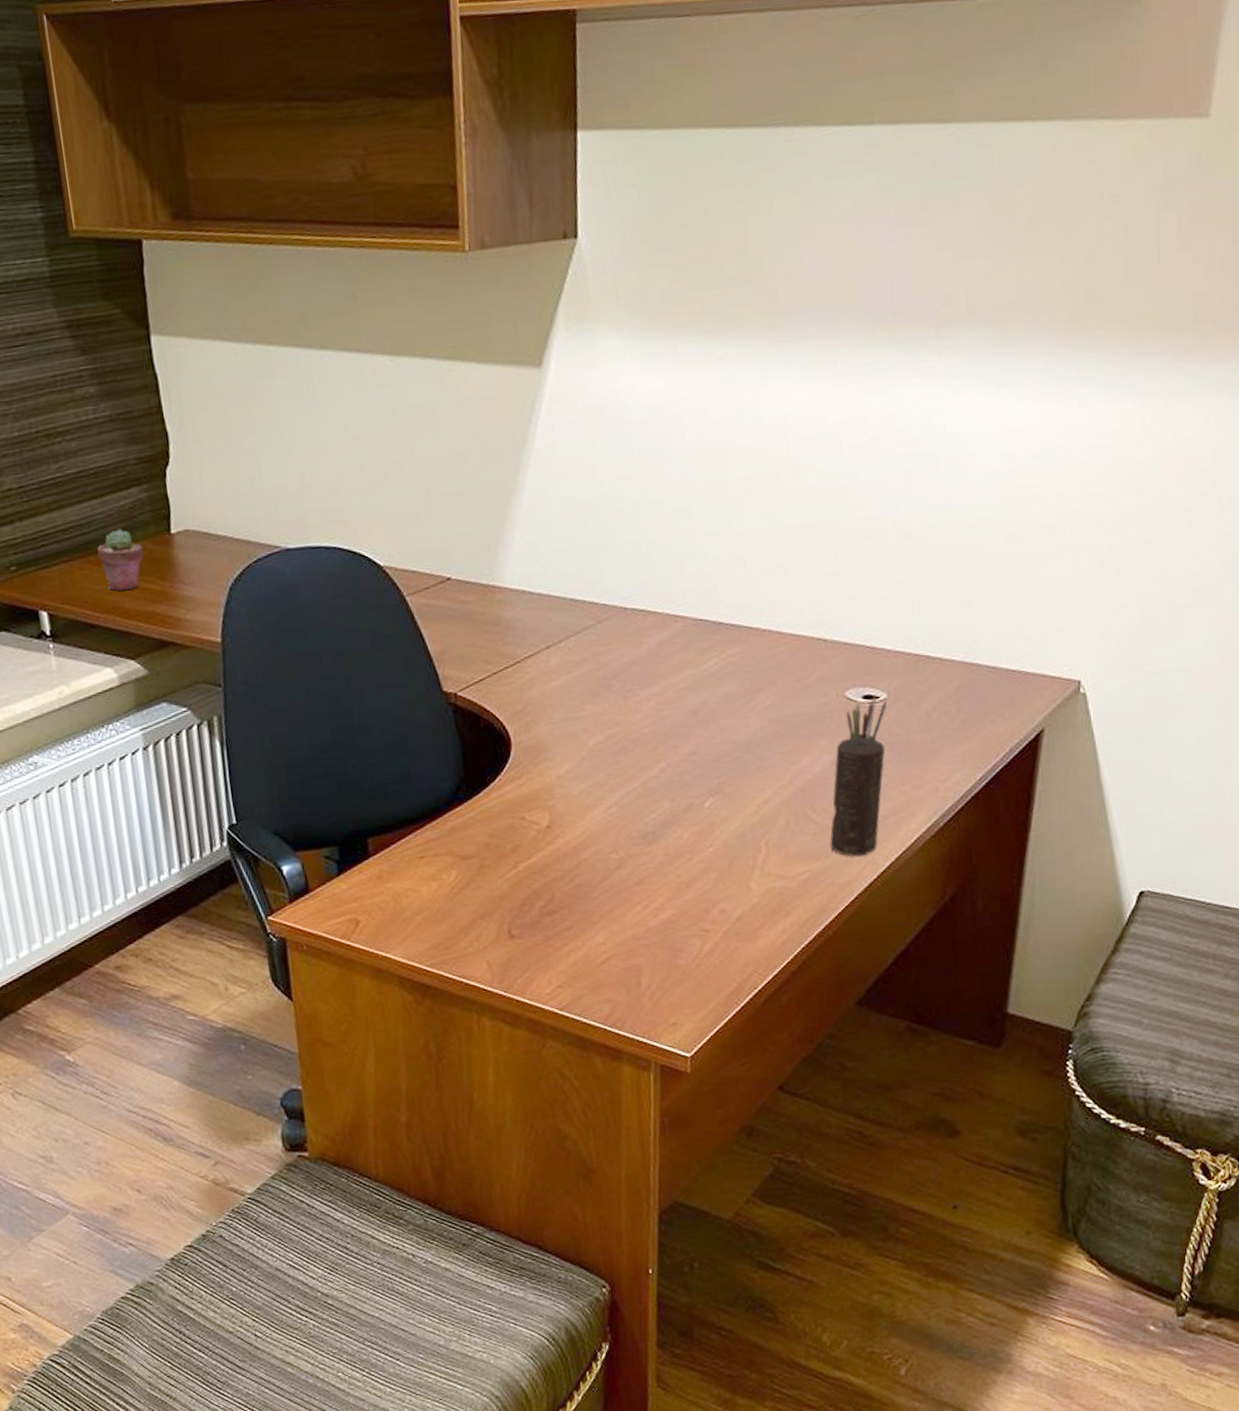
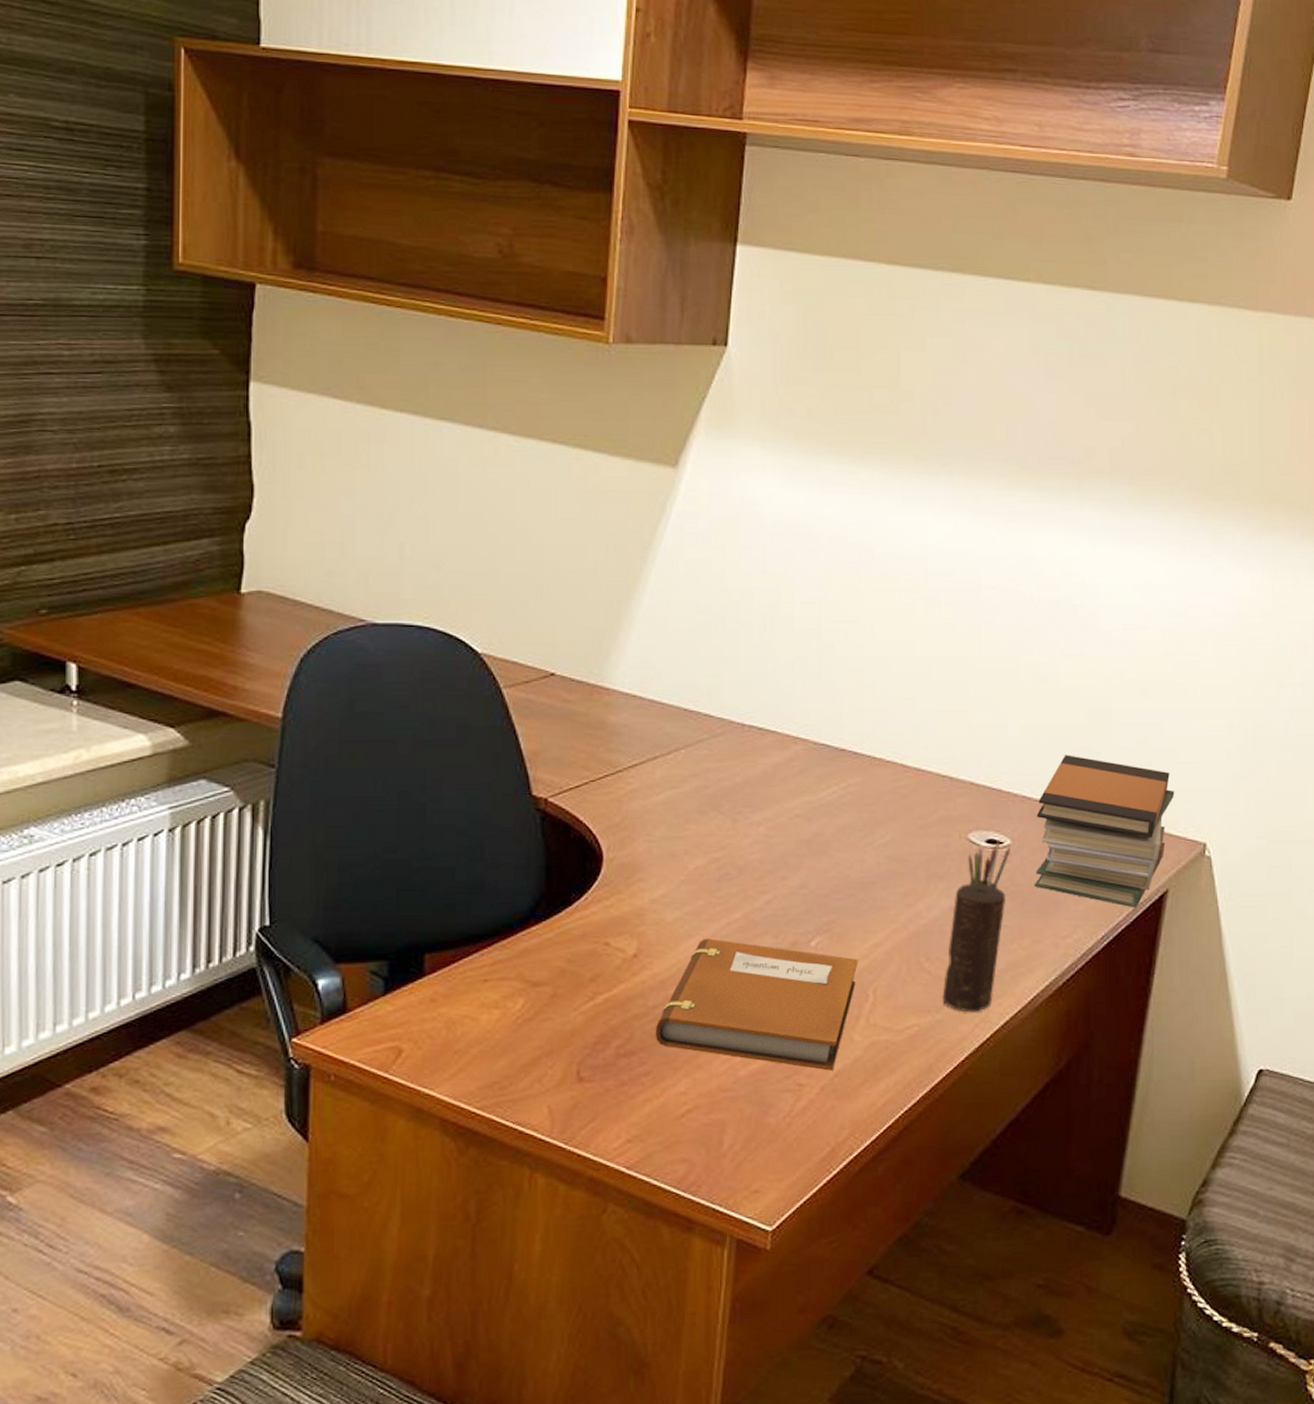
potted succulent: present [97,529,143,591] -> none [150,581,205,650]
notebook: none [572,806,750,917] -> present [655,938,858,1071]
book stack: none [910,607,1047,749] -> present [1034,755,1175,908]

